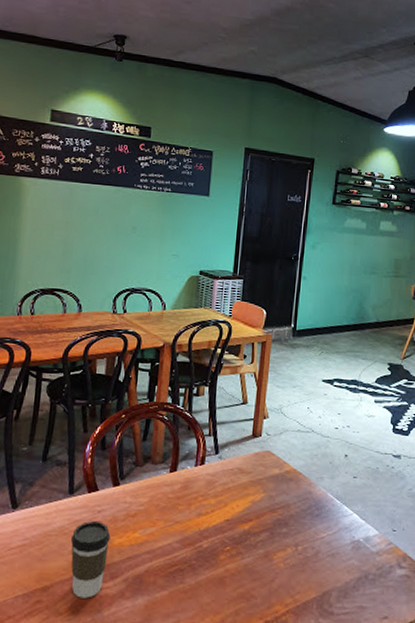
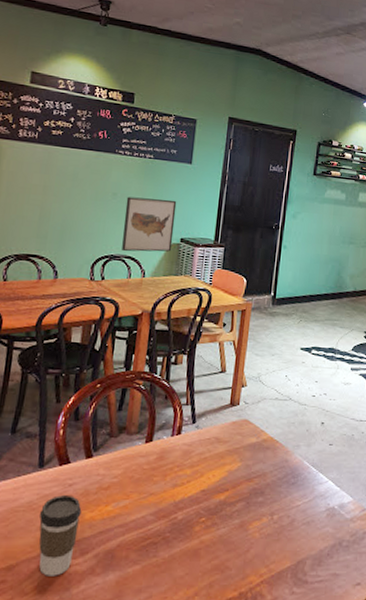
wall art: none [142,230,195,285] -> present [122,196,177,252]

